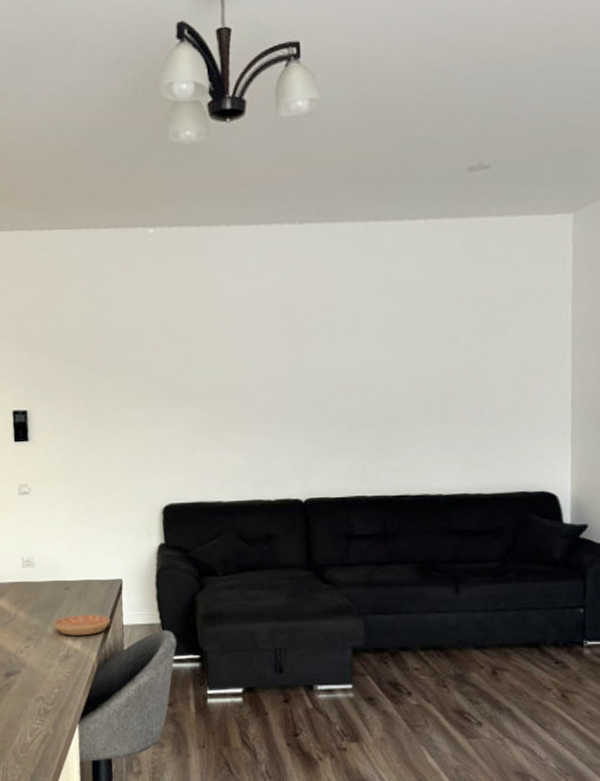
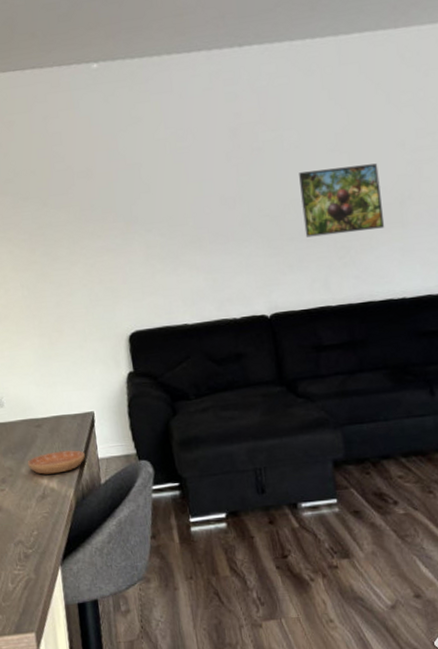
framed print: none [348,356,429,426] -> present [299,163,385,238]

